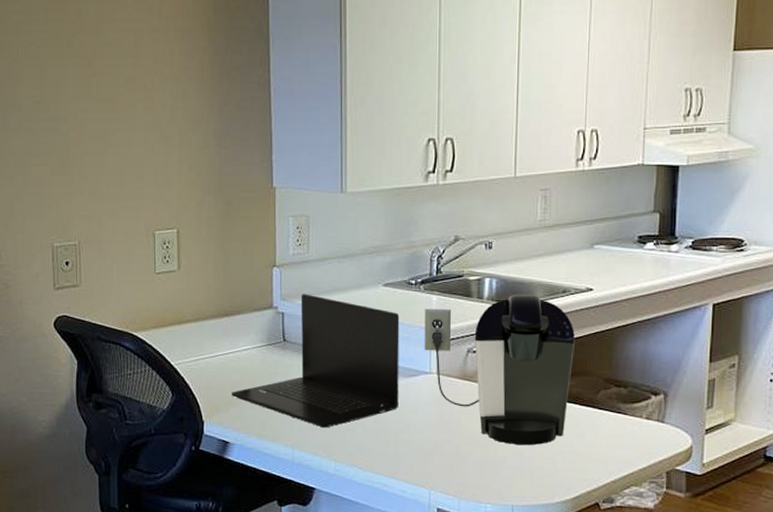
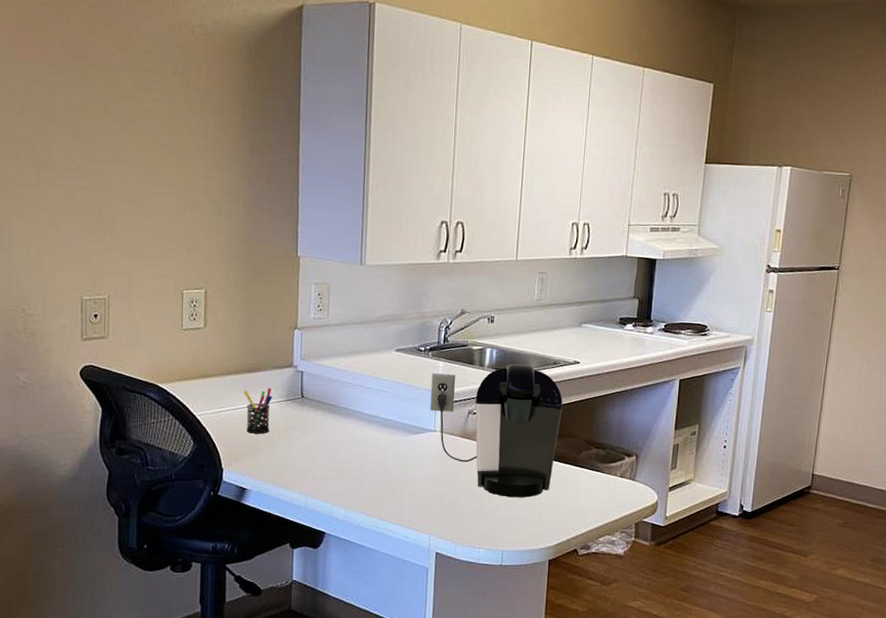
pen holder: none [222,332,252,383] -> present [244,388,272,434]
laptop: present [232,294,400,428] -> none [251,355,409,478]

